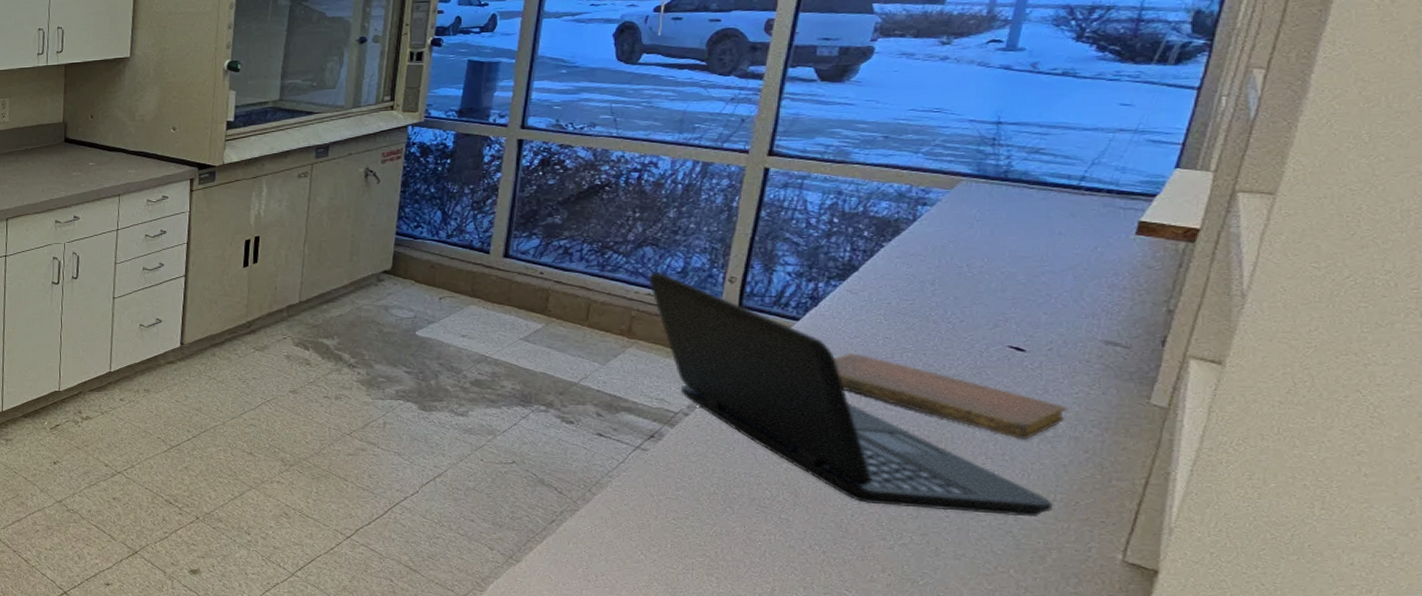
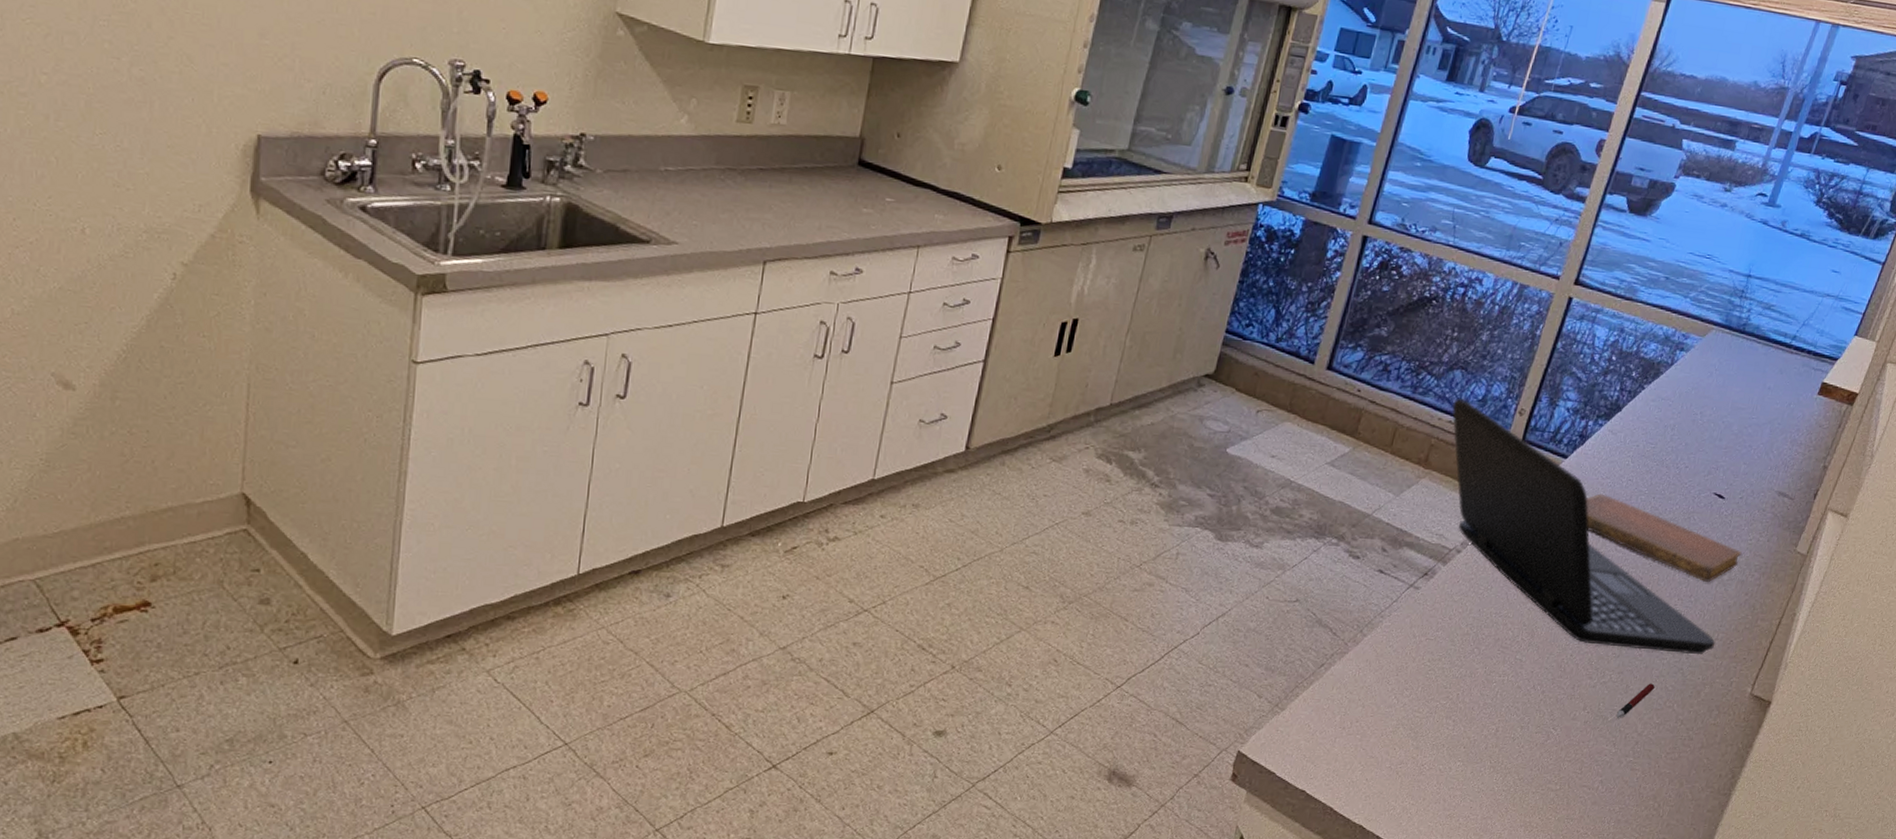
pen: none [930,546,976,582] -> present [1616,683,1655,718]

